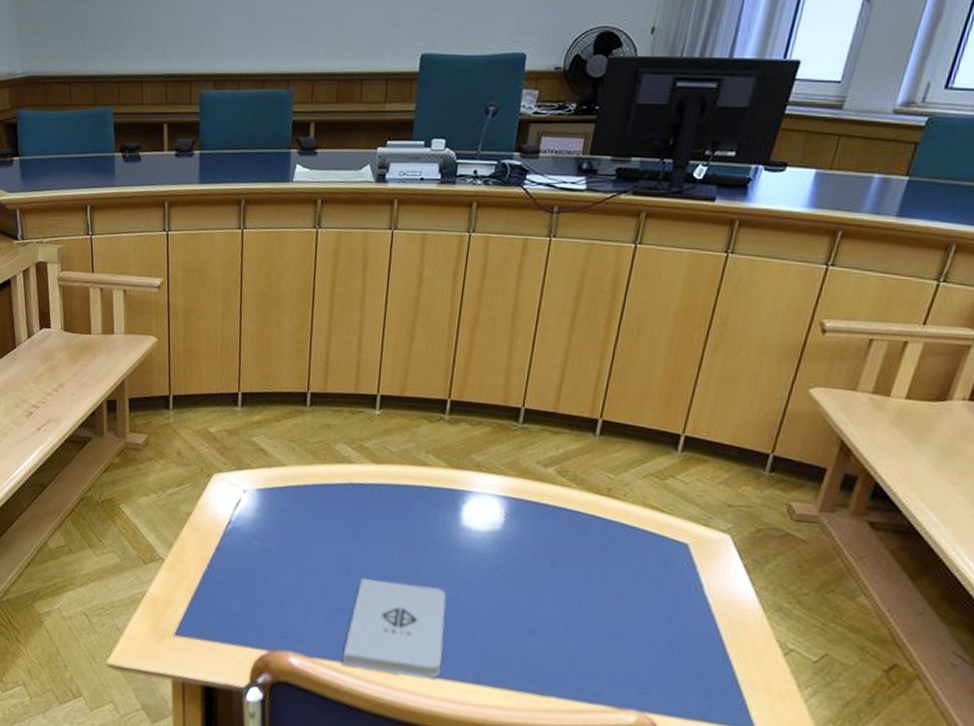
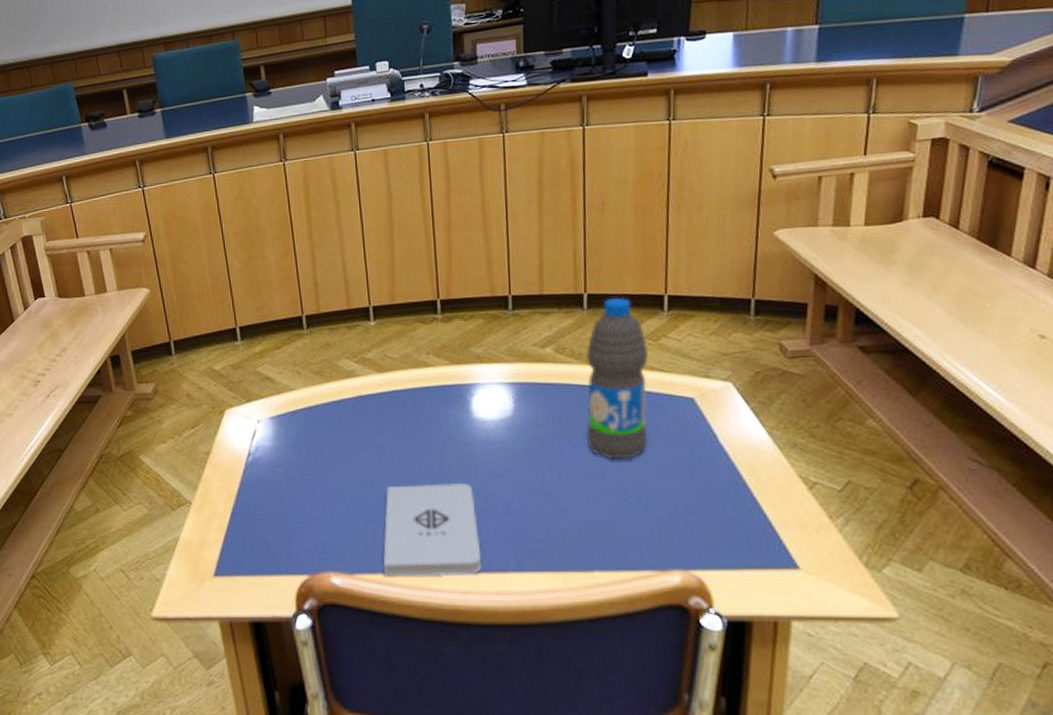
water bottle: none [571,429,653,594] -> present [585,298,648,460]

